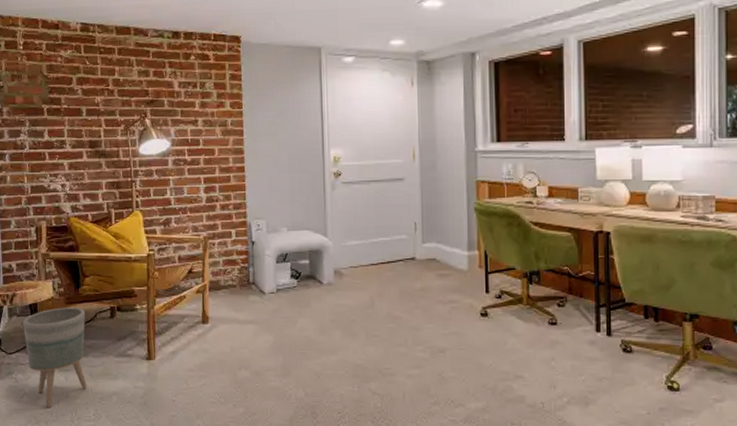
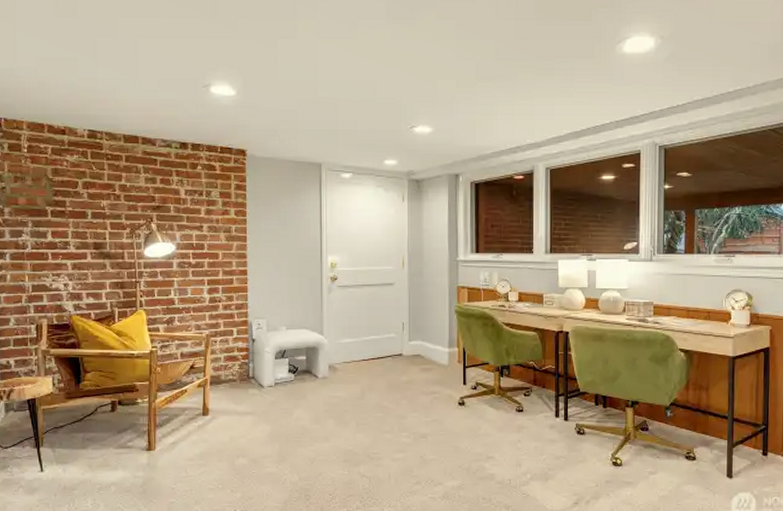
planter: present [23,307,87,408] -> none [20,402,85,500]

